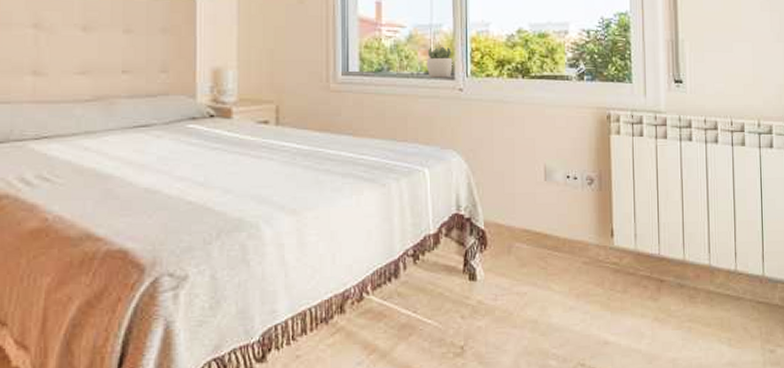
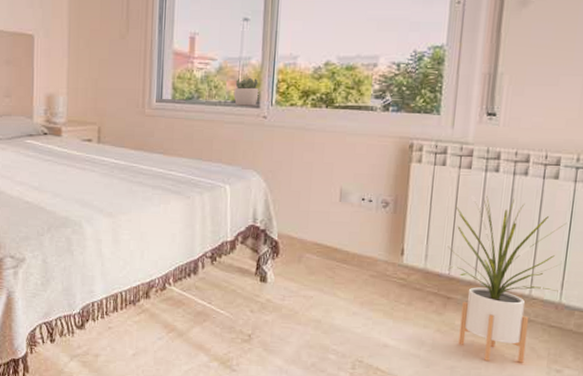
house plant: none [654,166,761,348] -> present [447,195,567,363]

